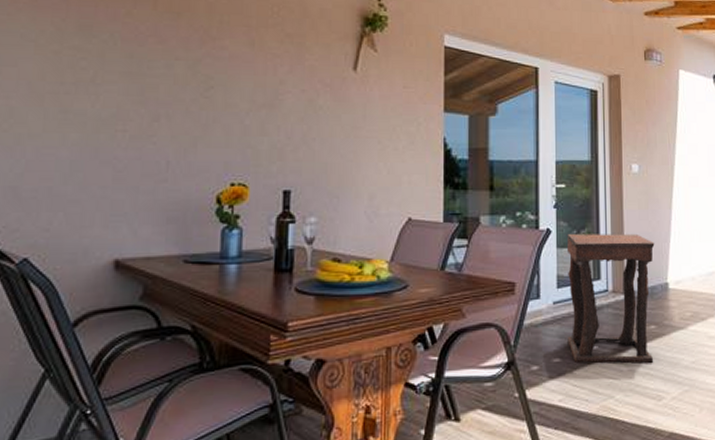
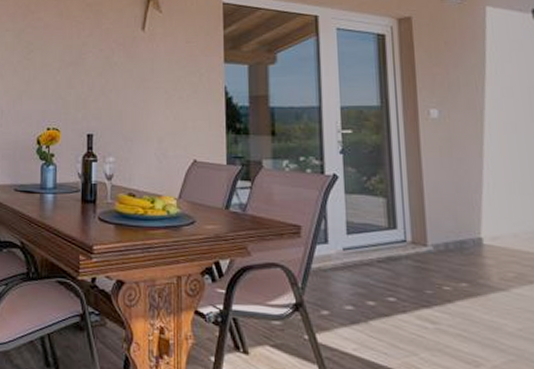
side table: present [567,233,655,364] -> none [356,180,466,325]

